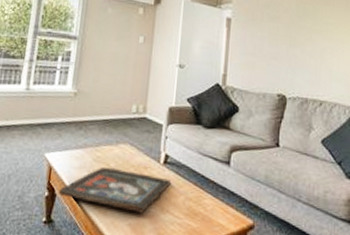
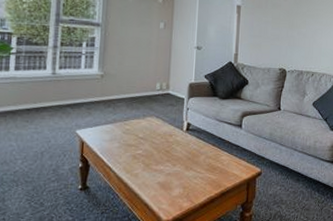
religious icon: present [58,166,172,213] -> none [91,137,194,173]

